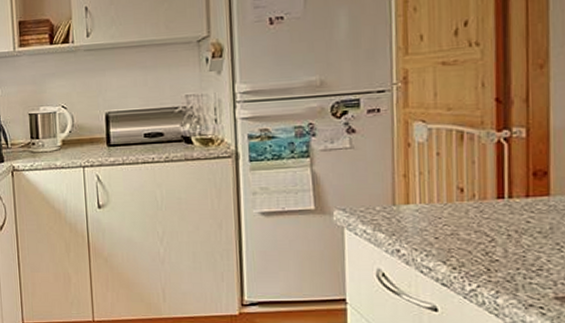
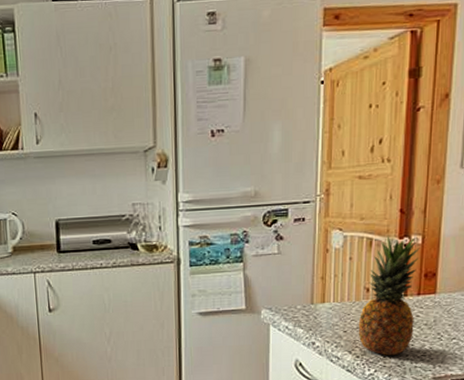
fruit: none [452,127,524,268] -> present [358,235,420,355]

